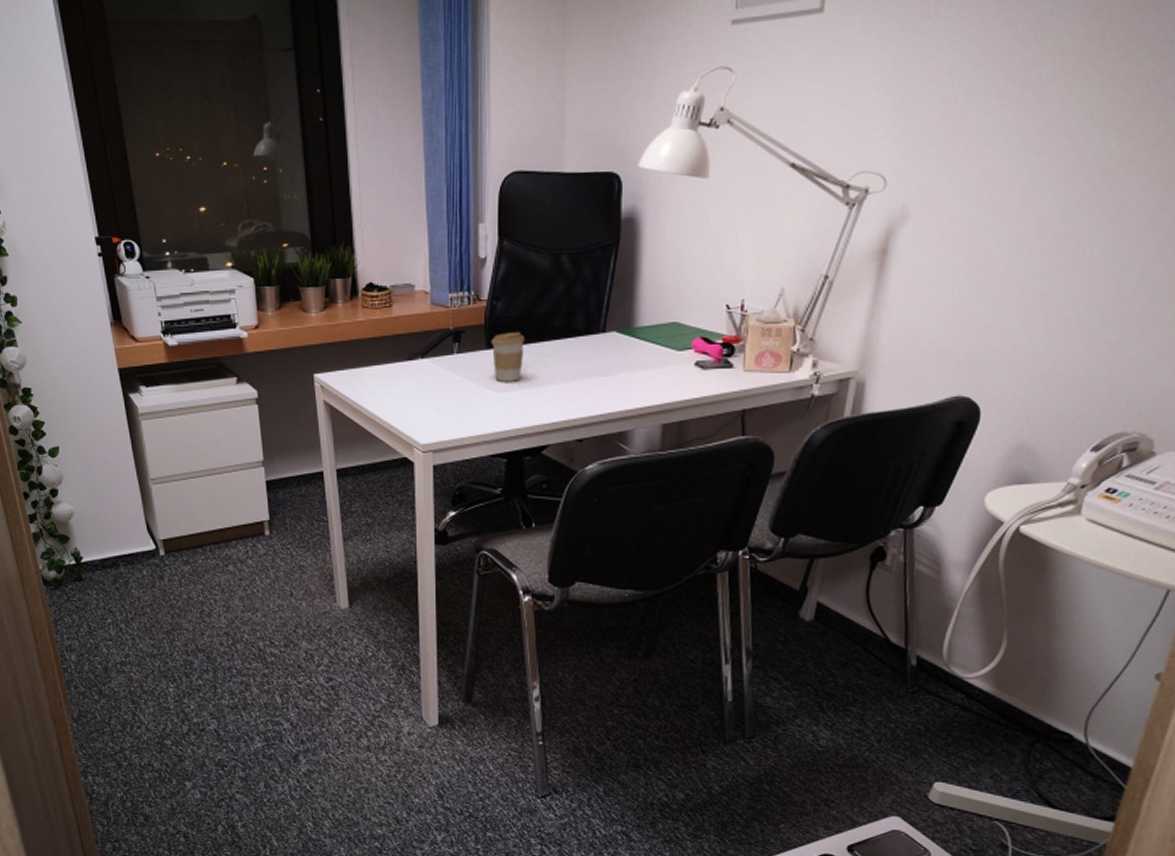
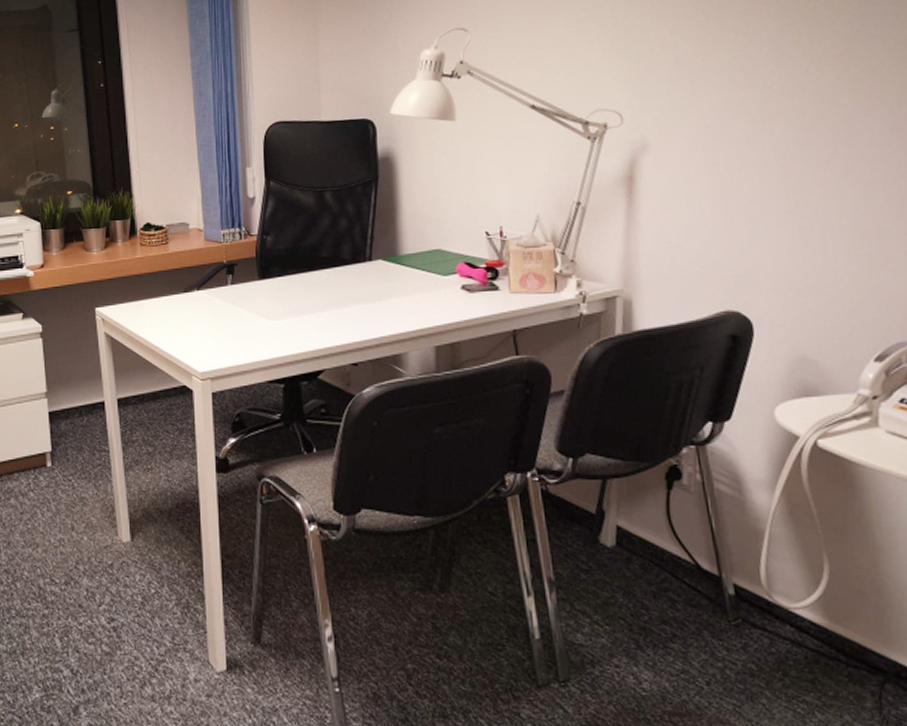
coffee cup: present [490,332,525,382] -> none [262,263,295,310]

